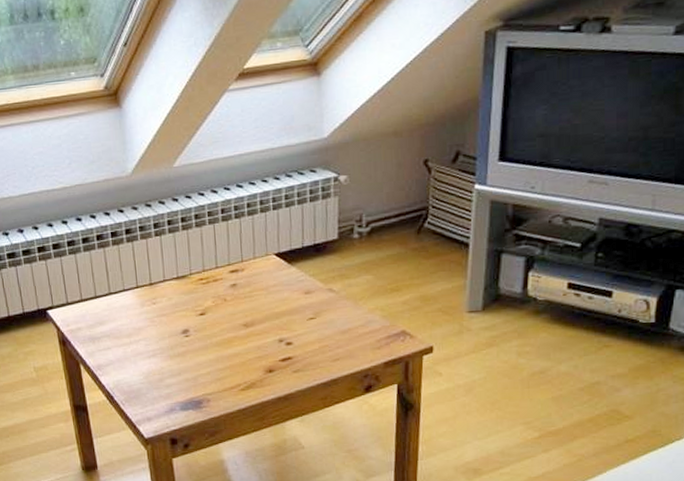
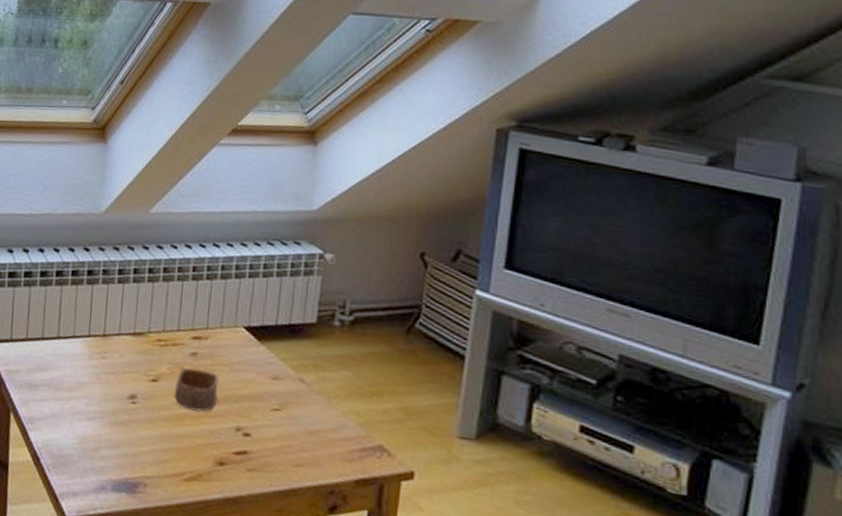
bowl: none [221,297,260,333] -> present [173,367,219,412]

